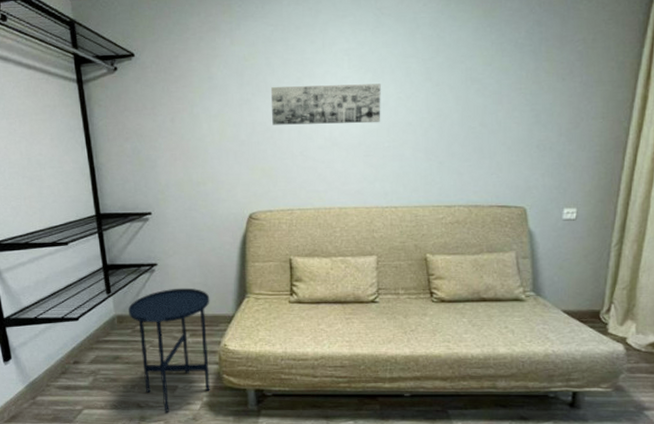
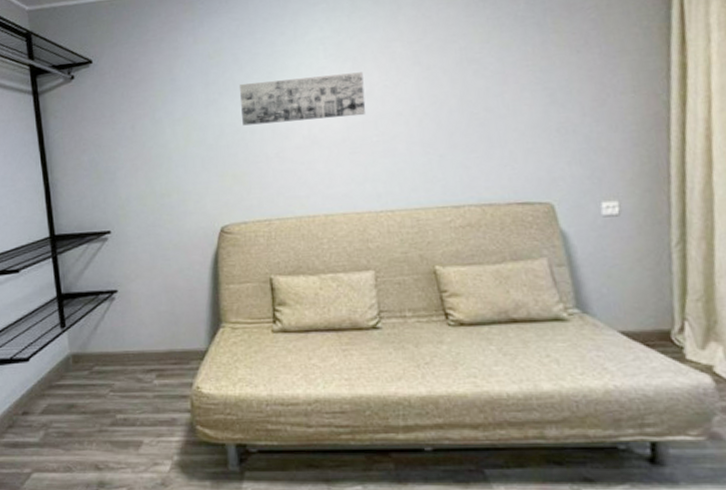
side table: present [128,288,210,413] -> none [85,318,182,477]

